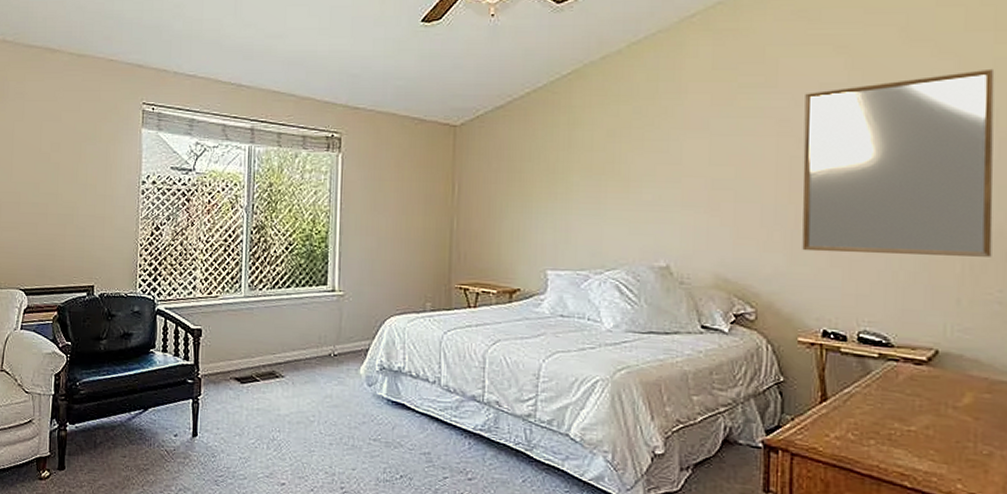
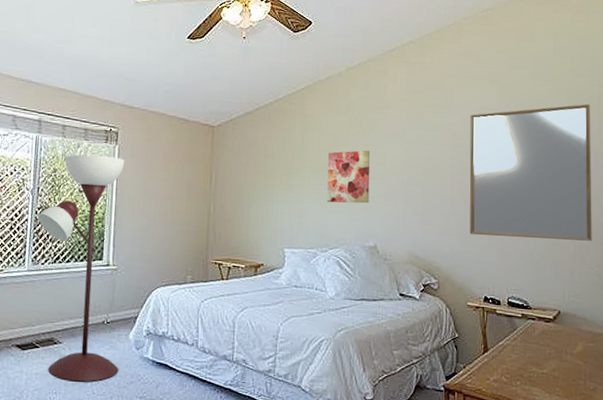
floor lamp: none [253,165,350,421] -> present [37,154,125,382]
wall art: none [602,146,661,214] -> present [327,150,370,204]

